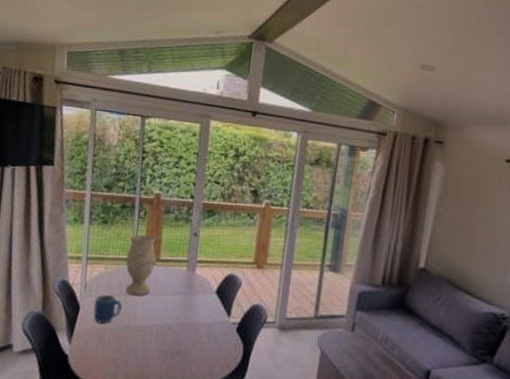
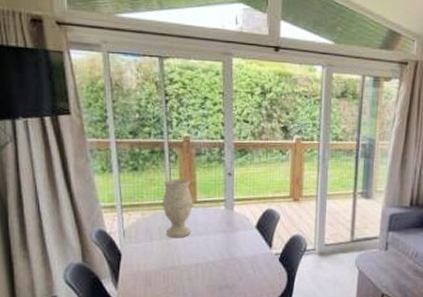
mug: present [93,294,123,324] -> none [135,239,165,267]

